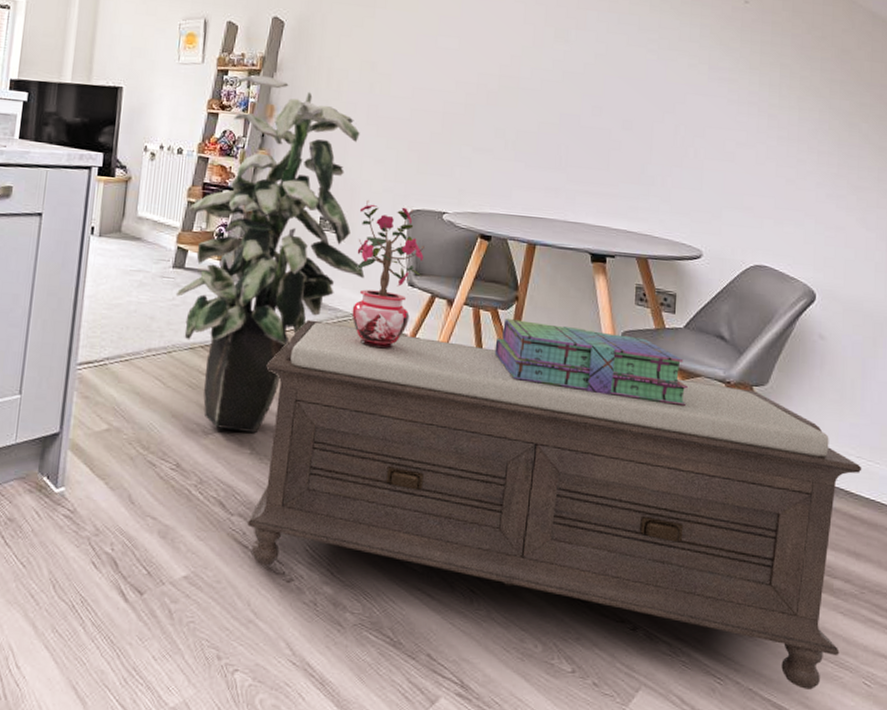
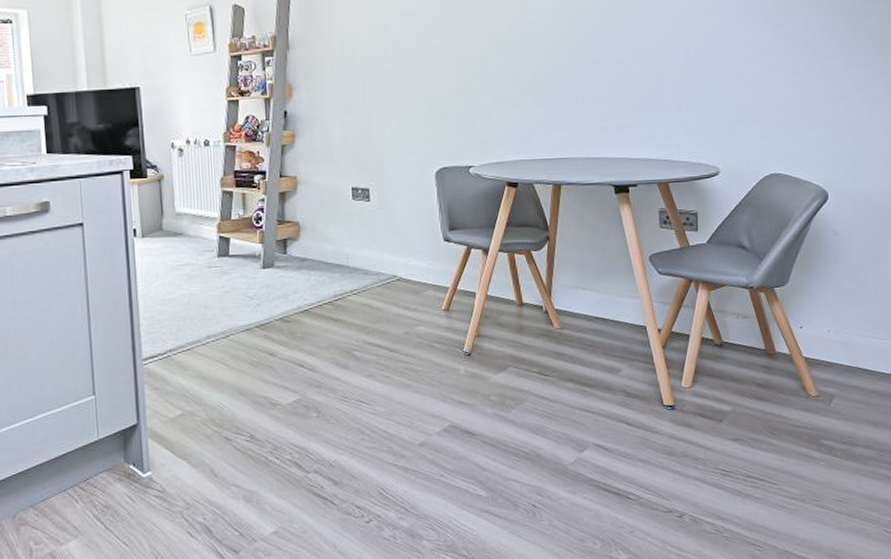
indoor plant: present [175,74,365,434] -> none [224,55,402,399]
bench: present [247,319,862,690] -> none [321,286,877,544]
potted plant: present [352,200,424,349] -> none [390,165,456,304]
stack of books: present [494,319,689,406] -> none [532,257,715,316]

